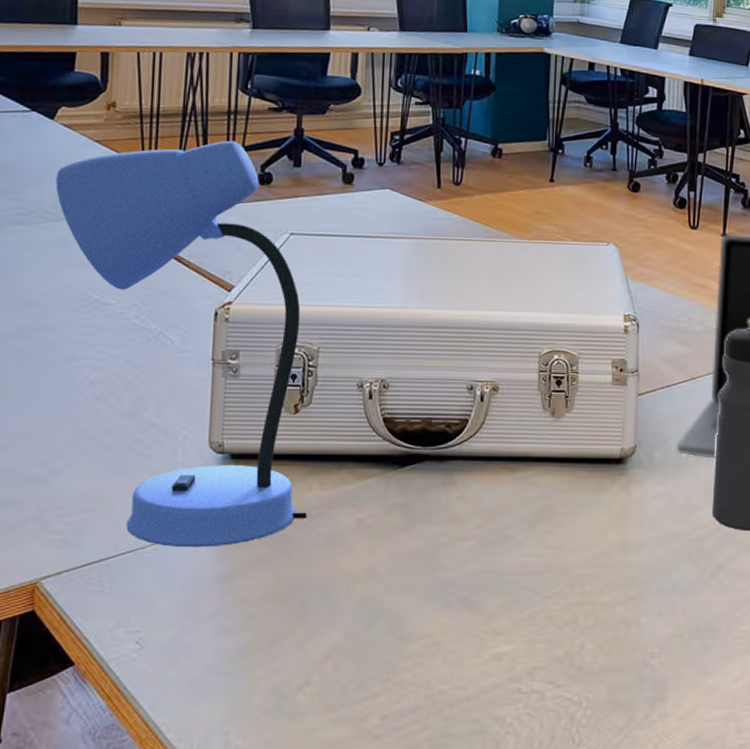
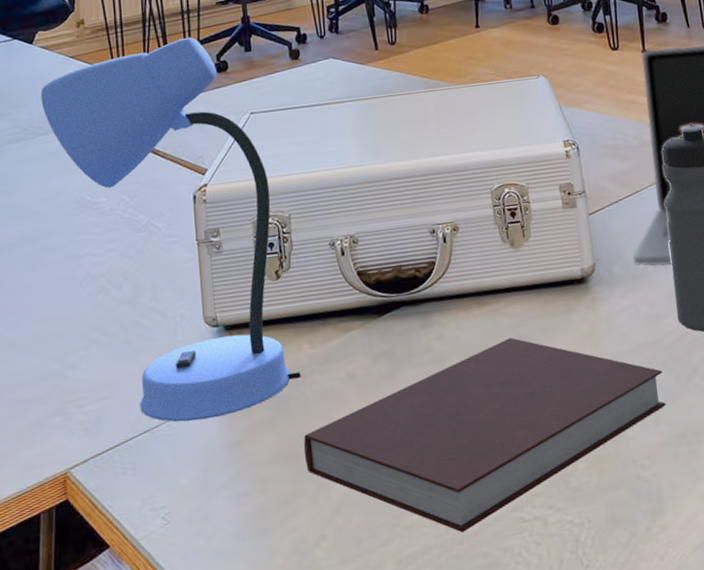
notebook: none [299,508,687,696] -> present [303,337,666,533]

